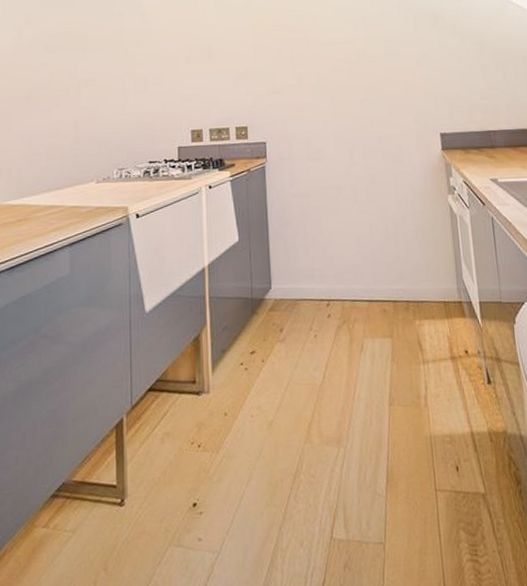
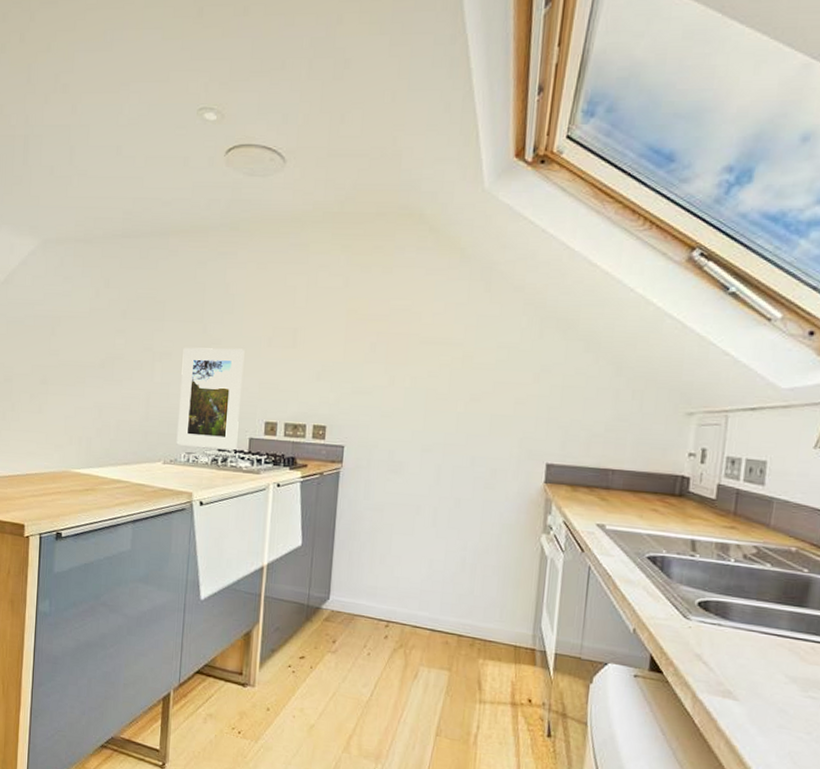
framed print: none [107,67,167,163] -> present [176,347,245,450]

